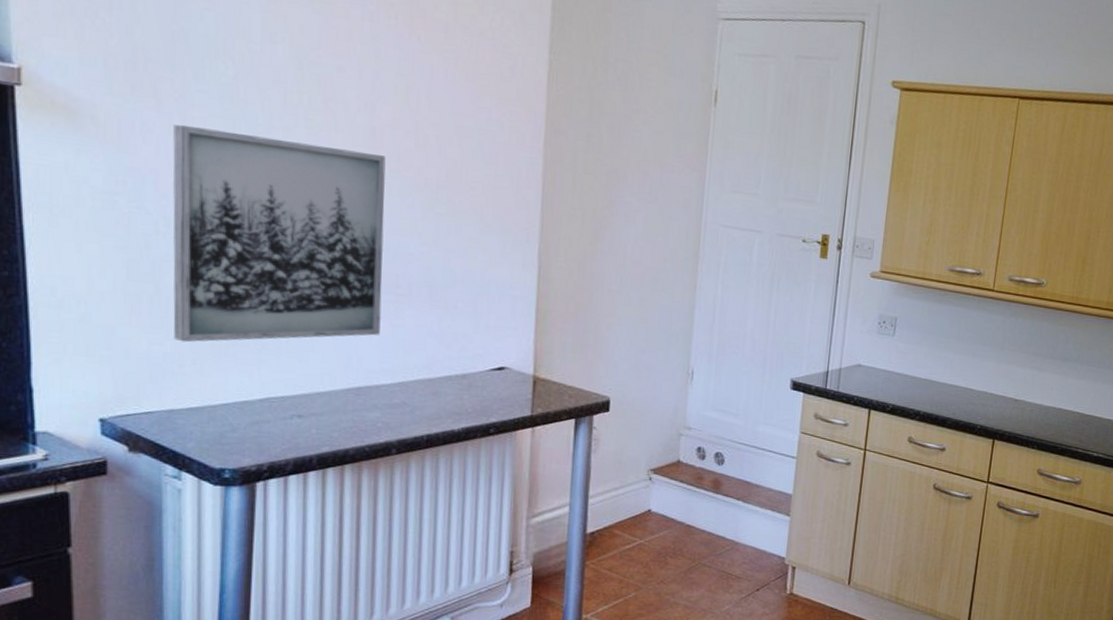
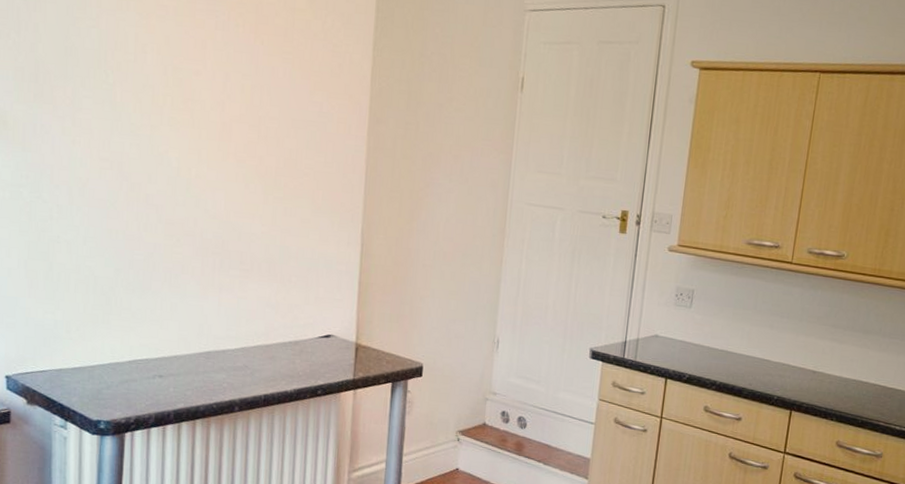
wall art: present [173,125,386,343] -> none [62,126,234,312]

